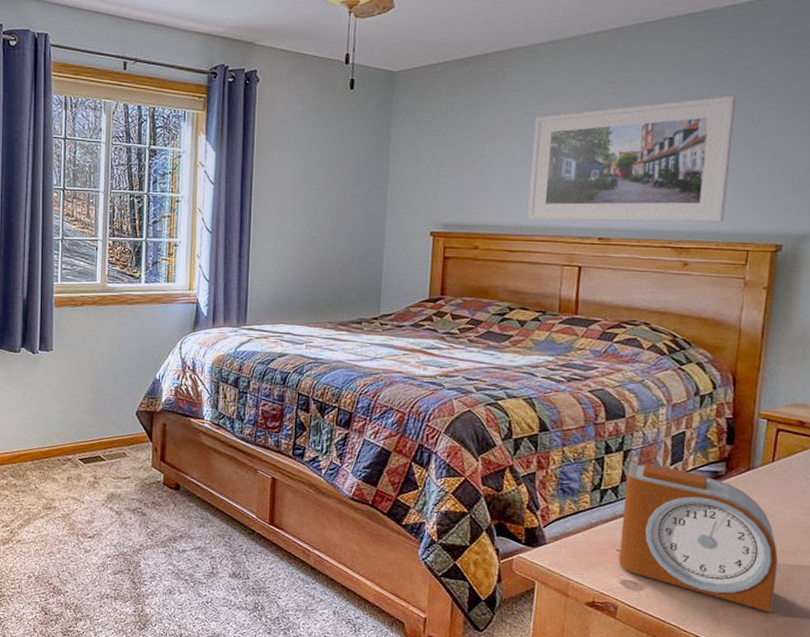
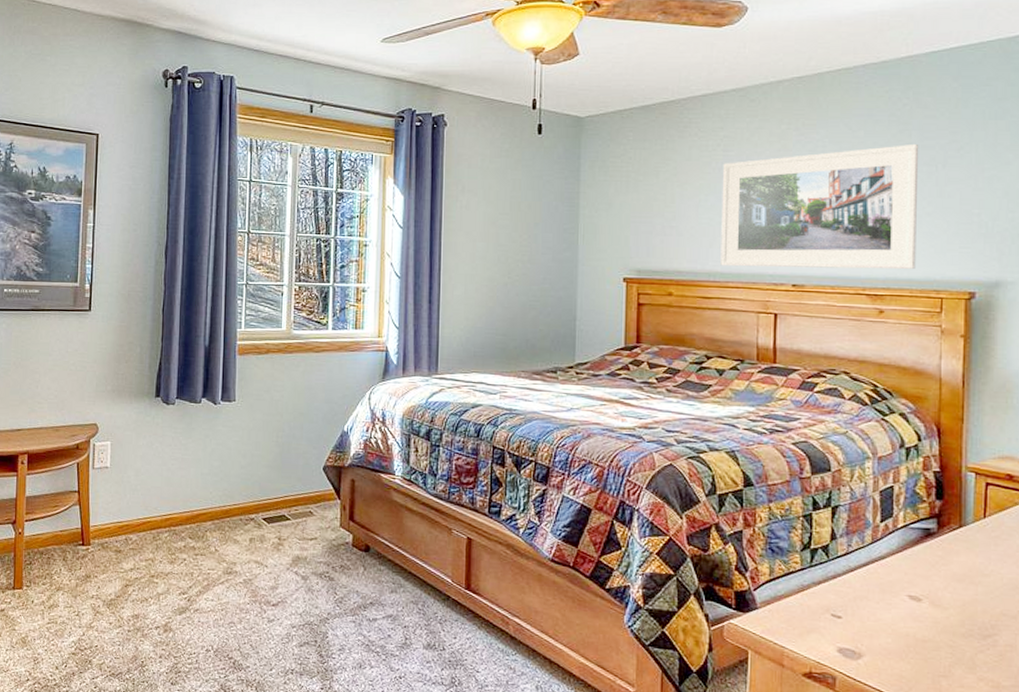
alarm clock: present [618,463,778,614] -> none [834,520,998,684]

